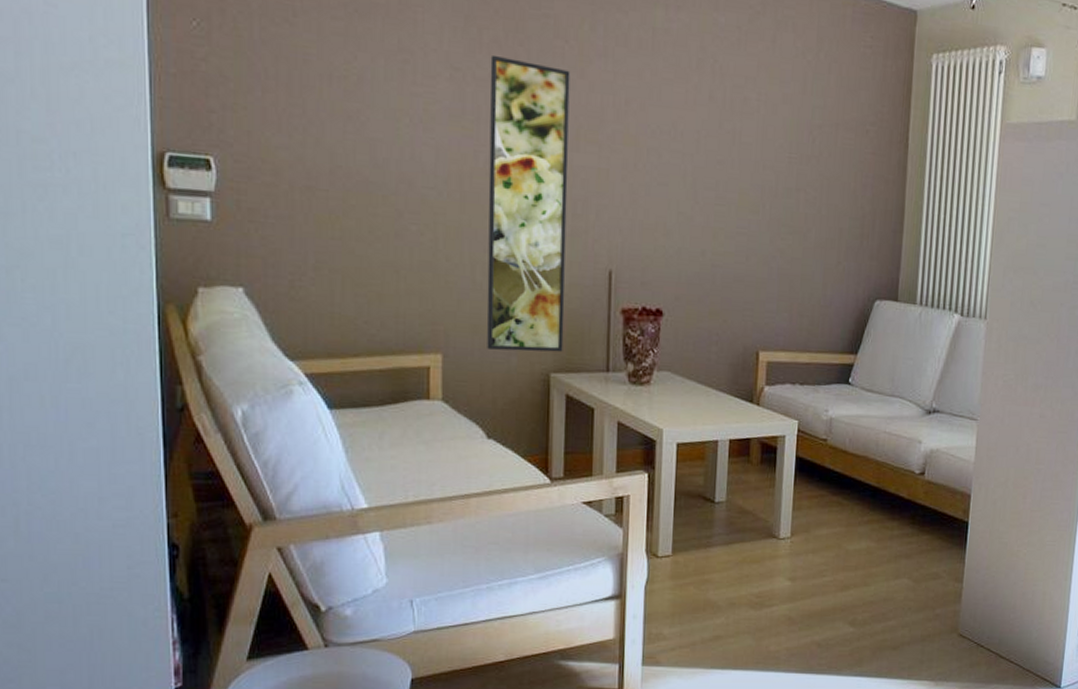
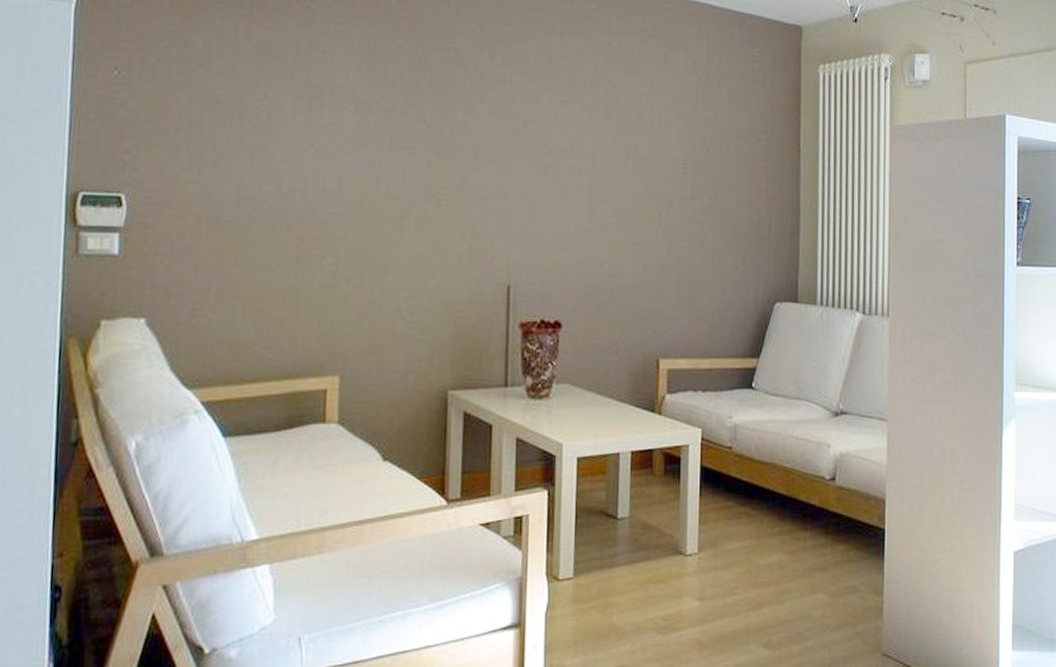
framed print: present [486,54,571,352] -> none [385,86,470,370]

